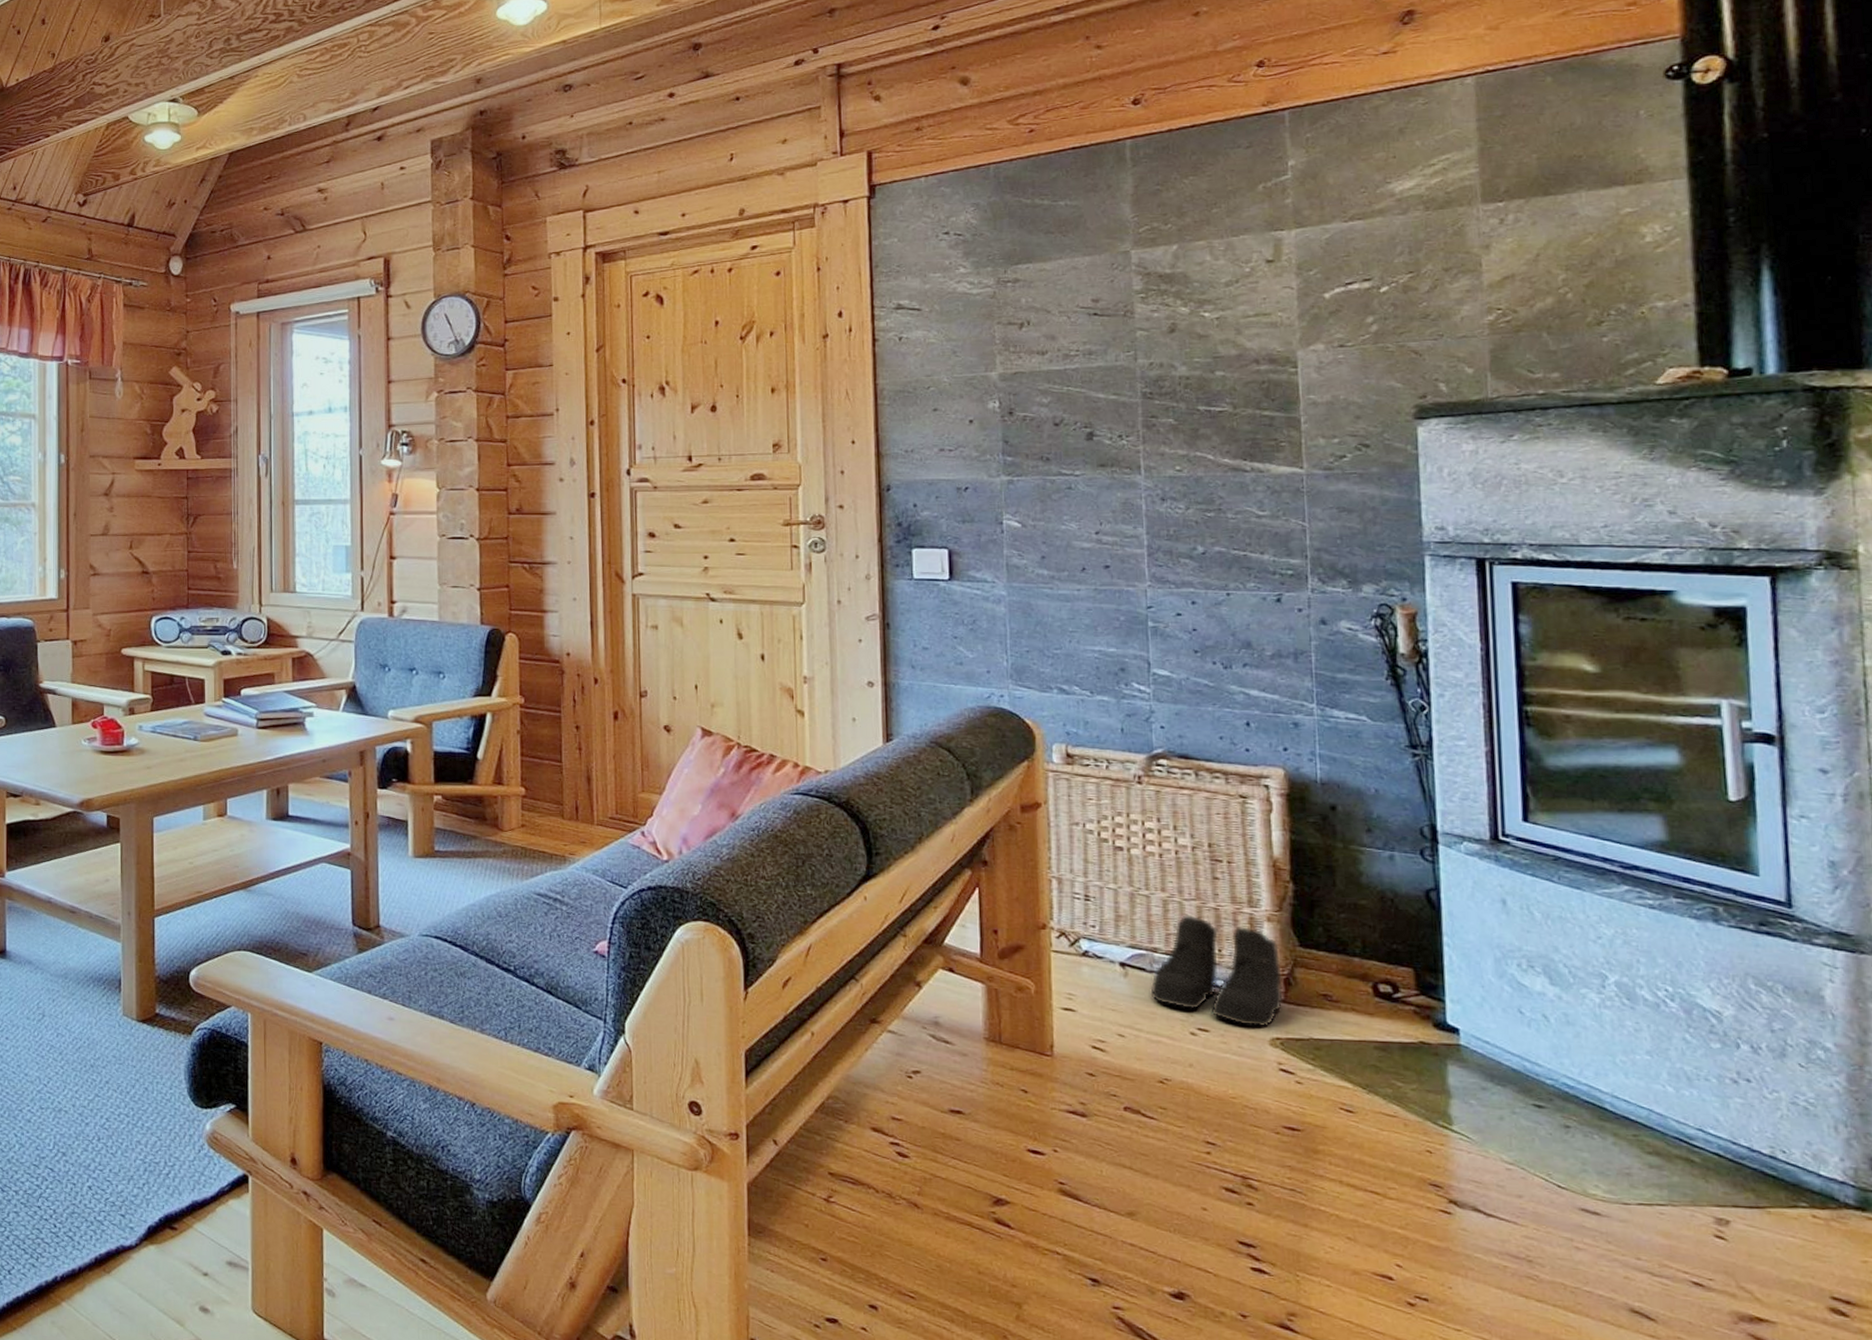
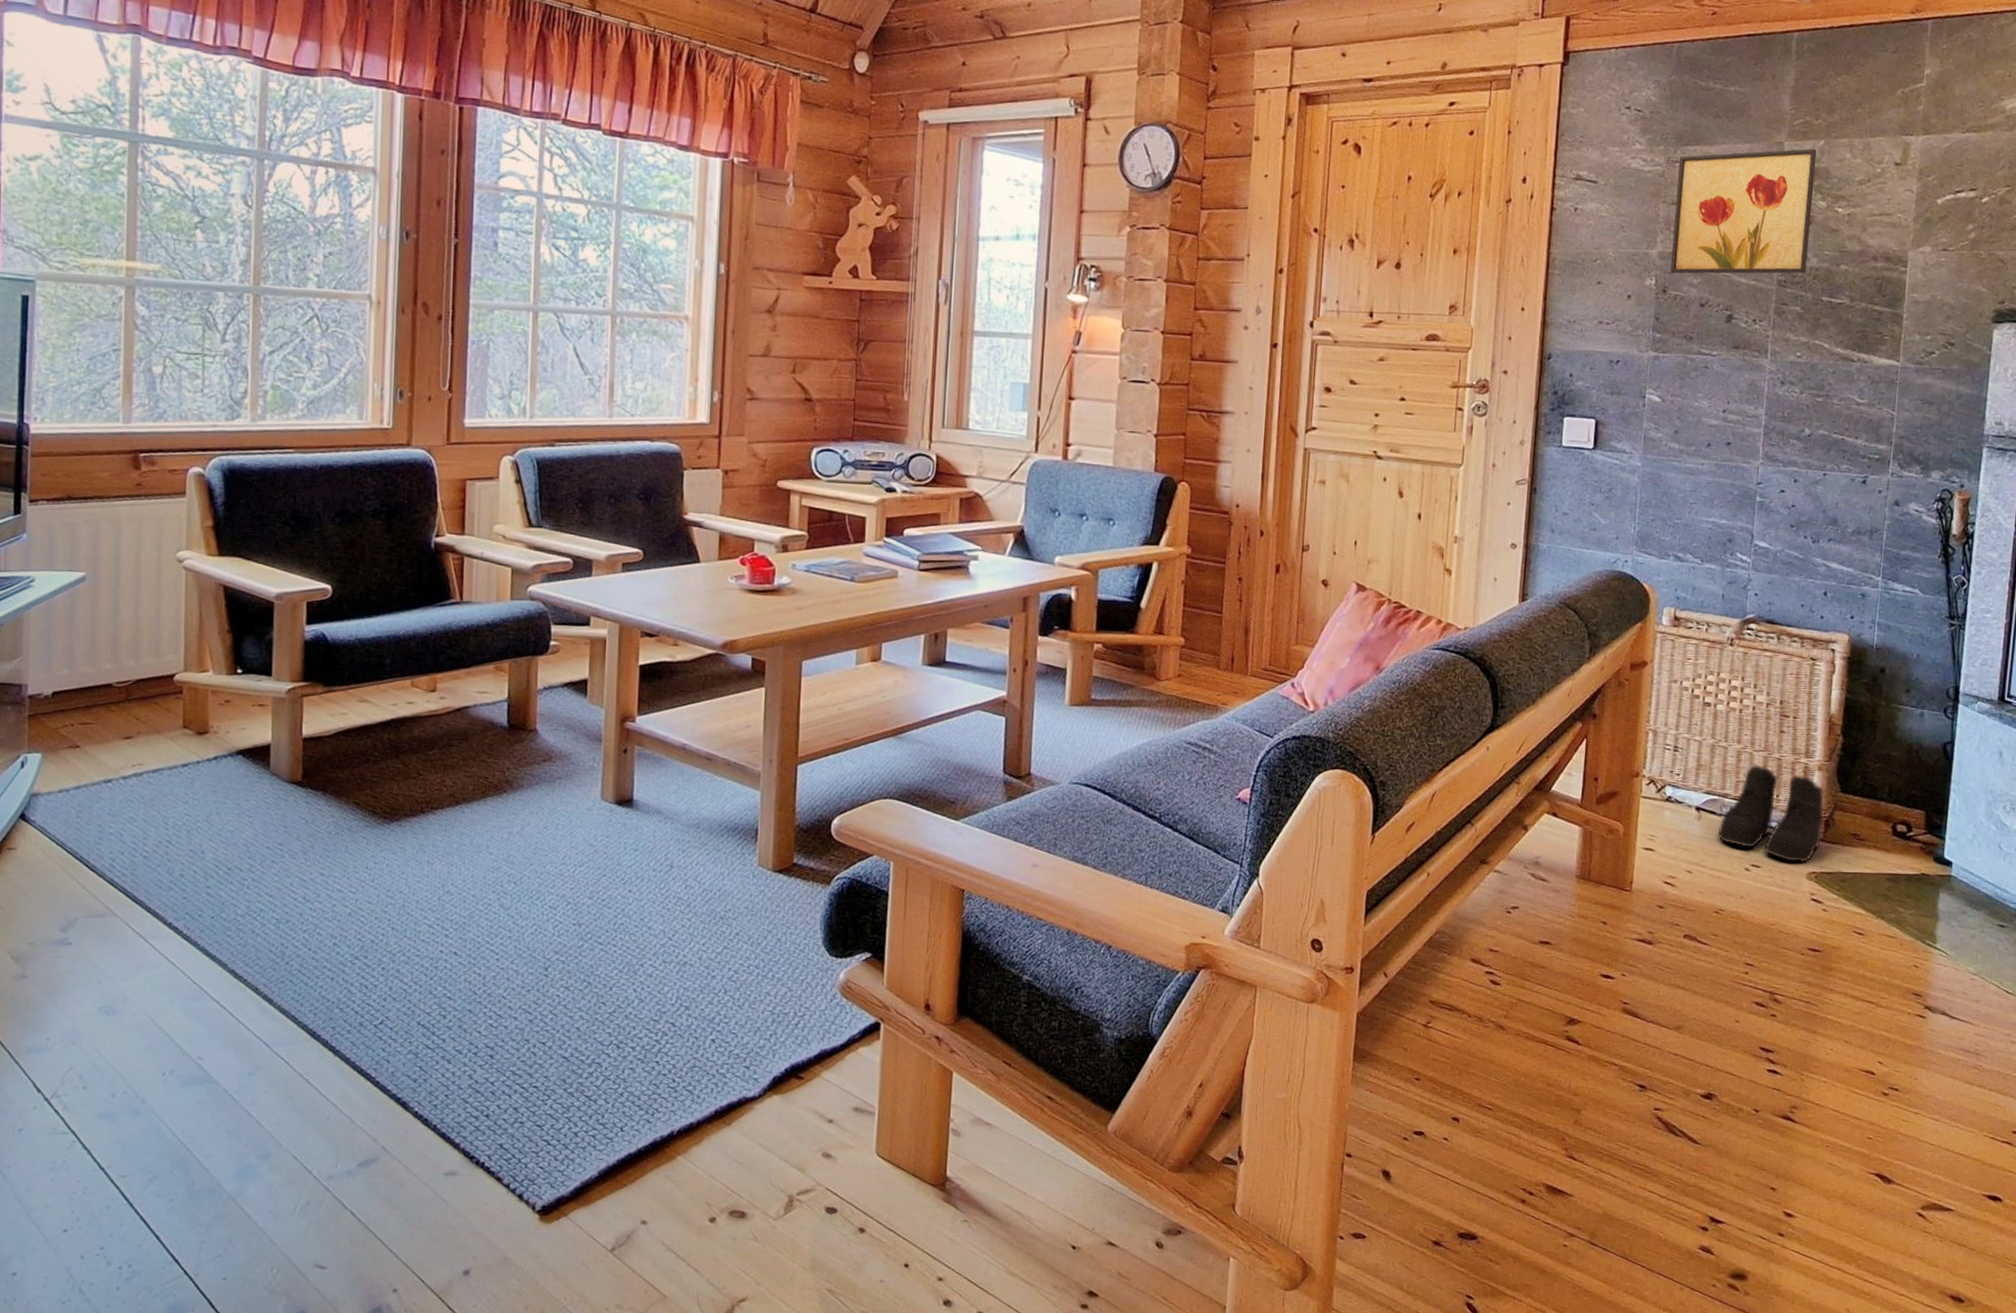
wall art: none [1010,254,1175,395] -> present [1670,148,1817,274]

